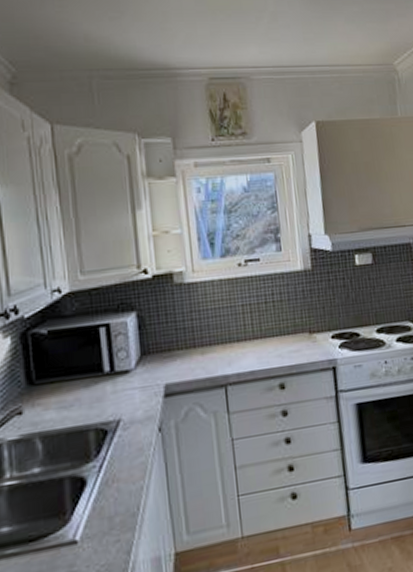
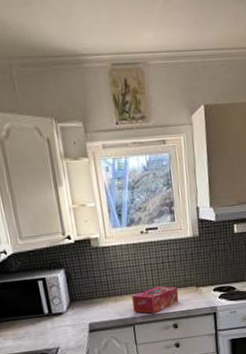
tissue box: none [224,332,287,370] -> present [132,286,179,314]

